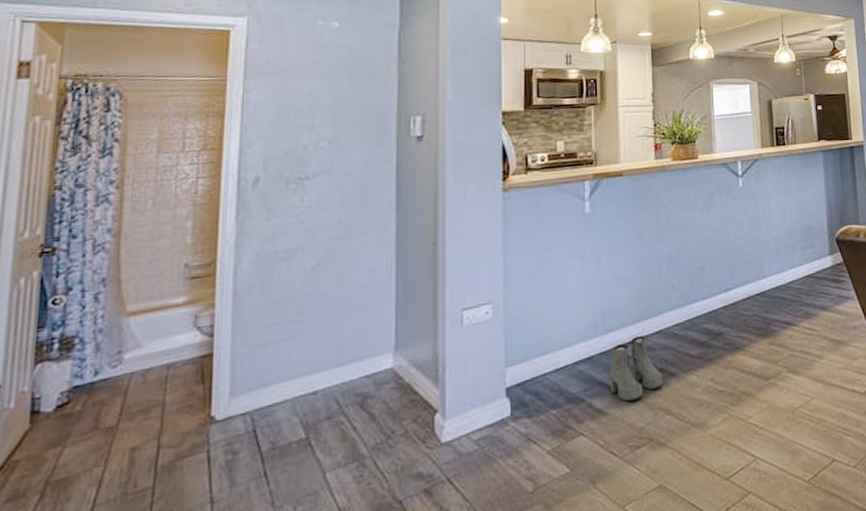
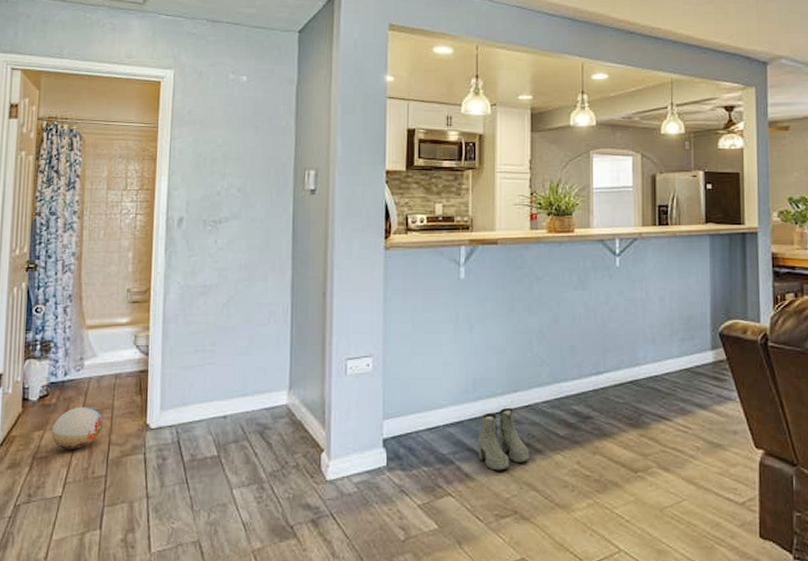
ball: none [73,408,150,465] -> present [51,406,103,449]

